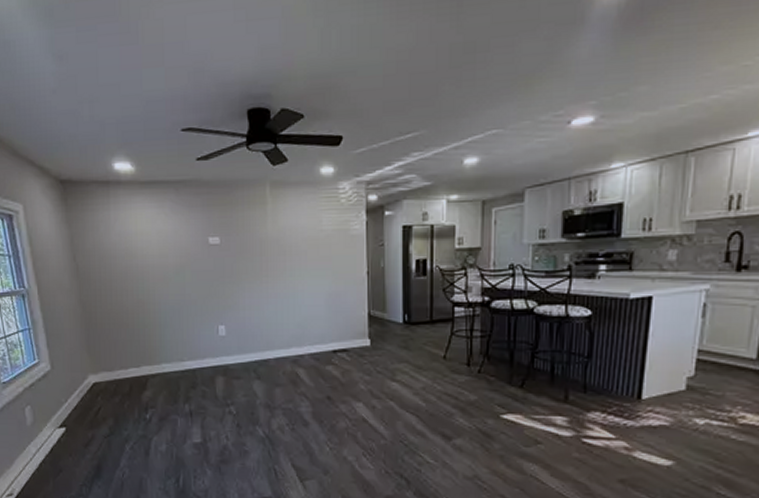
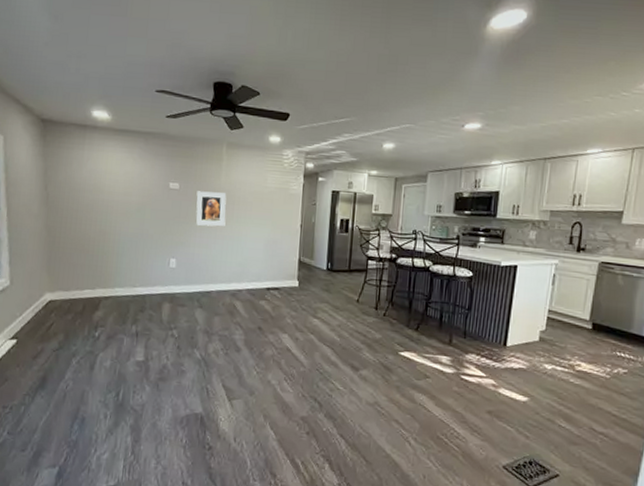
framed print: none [240,243,277,284] -> present [195,191,227,227]

